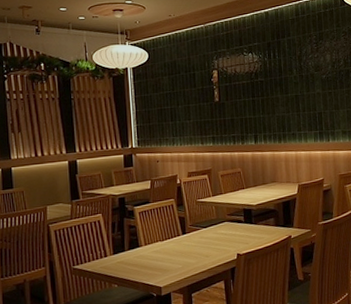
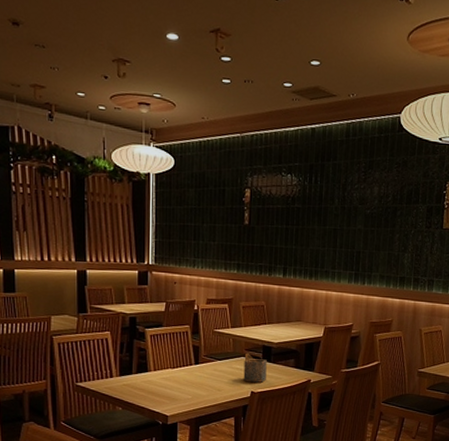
napkin holder: none [227,217,250,245] -> present [243,352,267,383]

